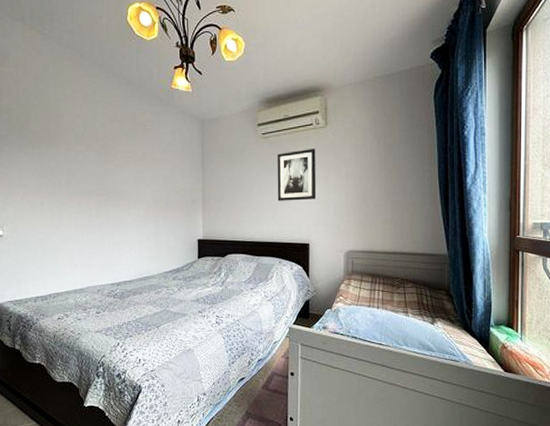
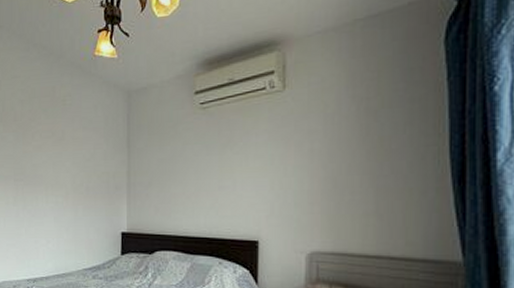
wall art: present [277,149,317,201] -> none [218,119,270,187]

